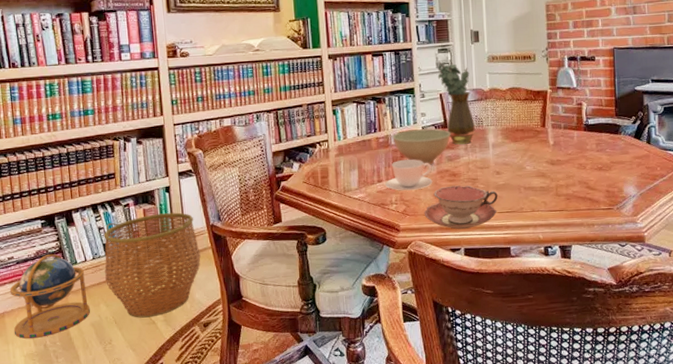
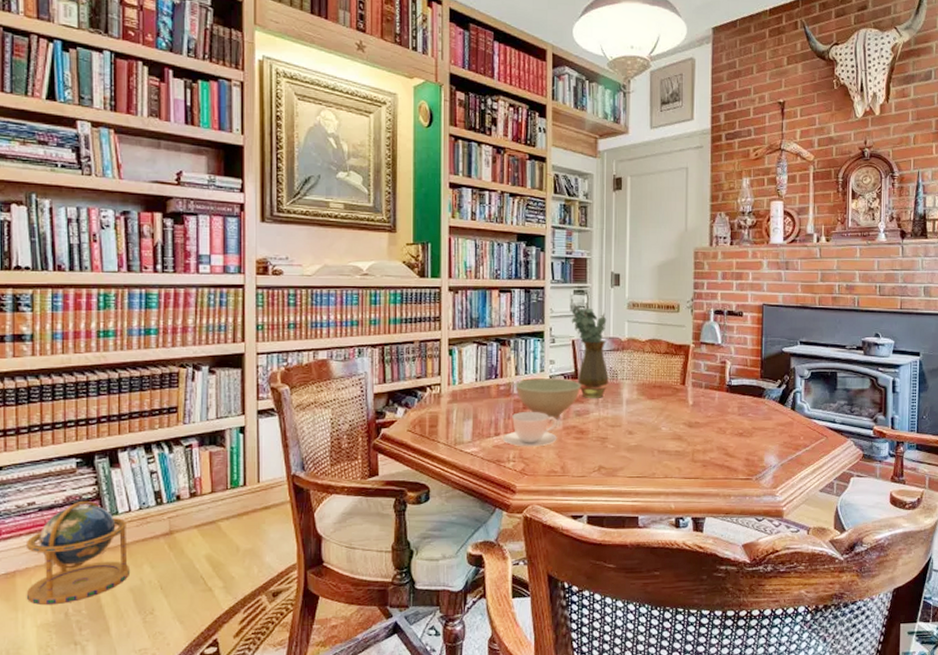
basket: present [103,212,201,318] -> none [153,458,276,583]
teacup: present [424,185,498,230] -> none [544,444,628,494]

